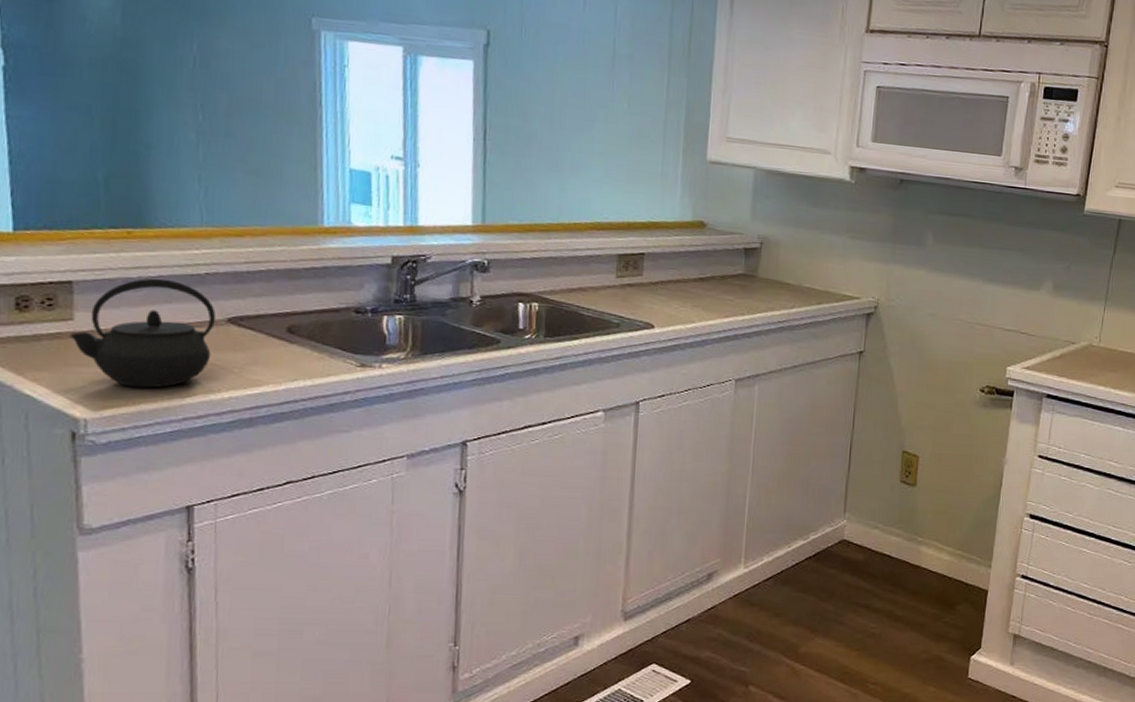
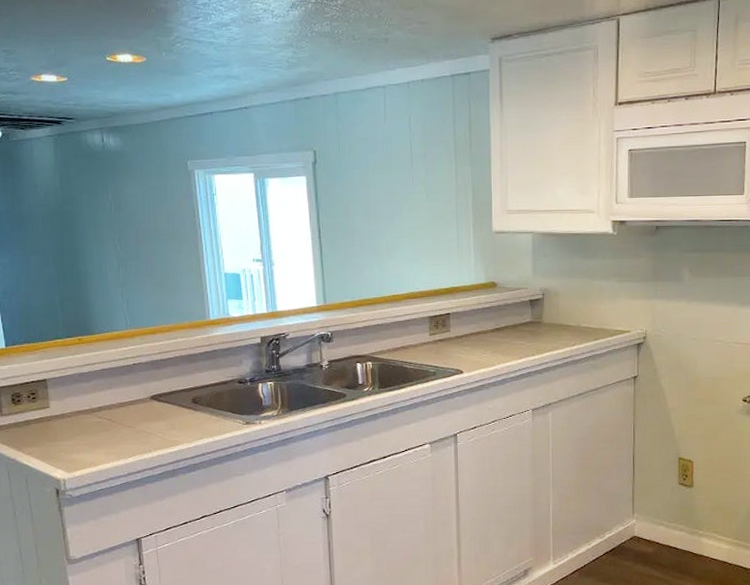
kettle: present [69,278,215,388] -> none [48,371,142,454]

